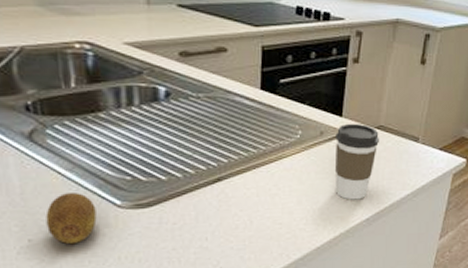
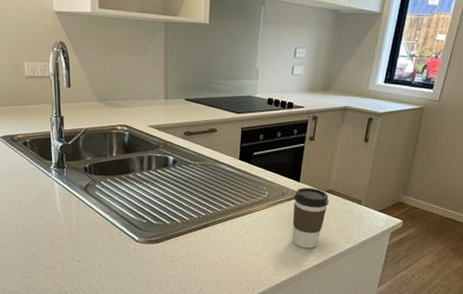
fruit: present [46,193,97,245] -> none [90,229,122,266]

